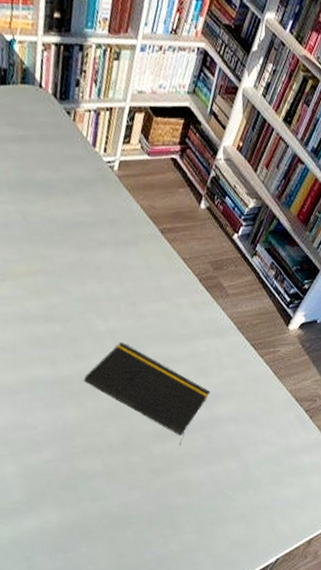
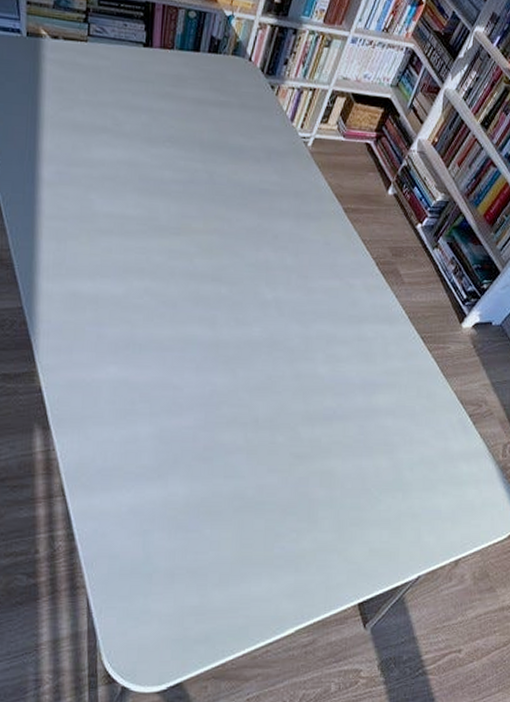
notepad: present [83,342,210,446] -> none [240,314,371,432]

